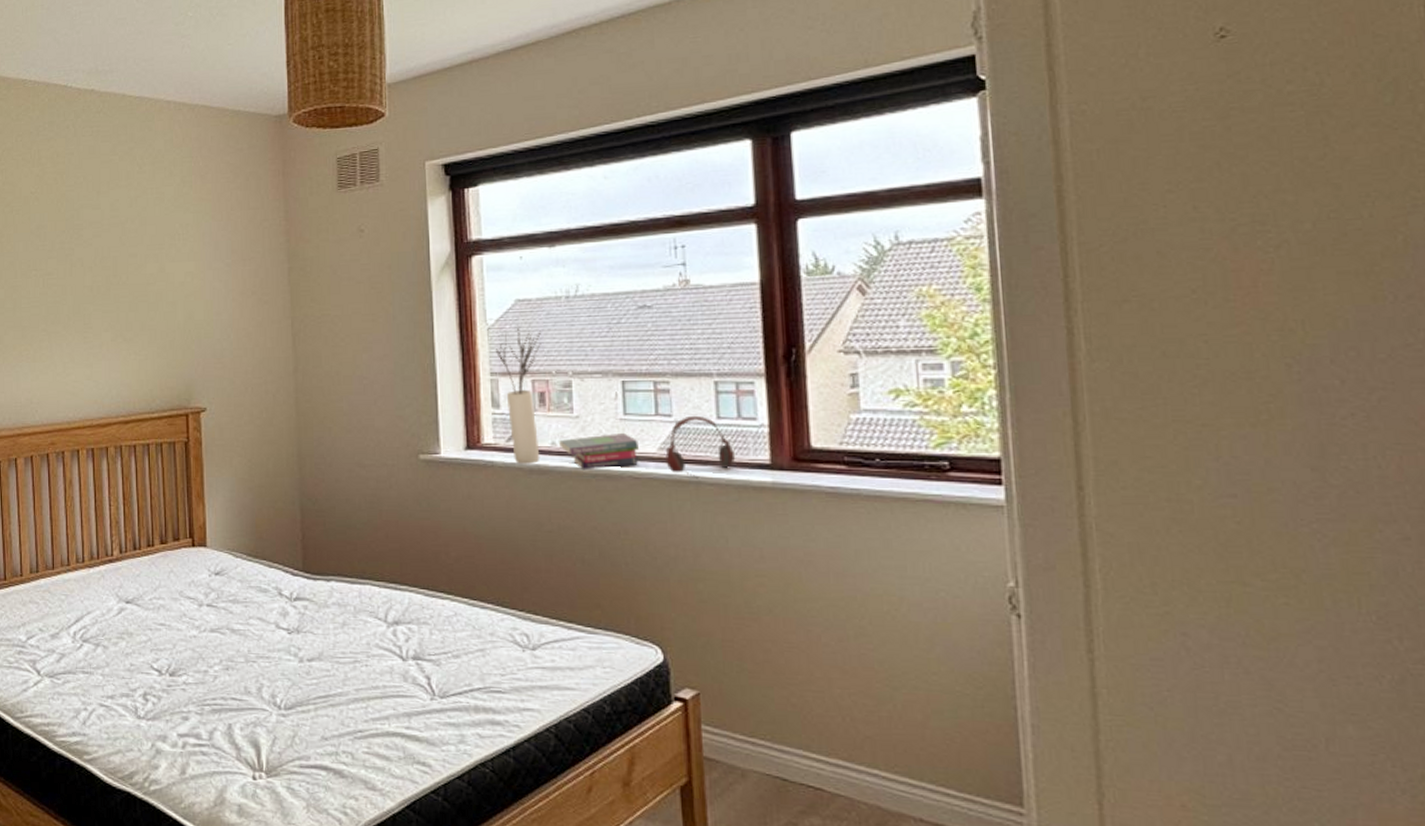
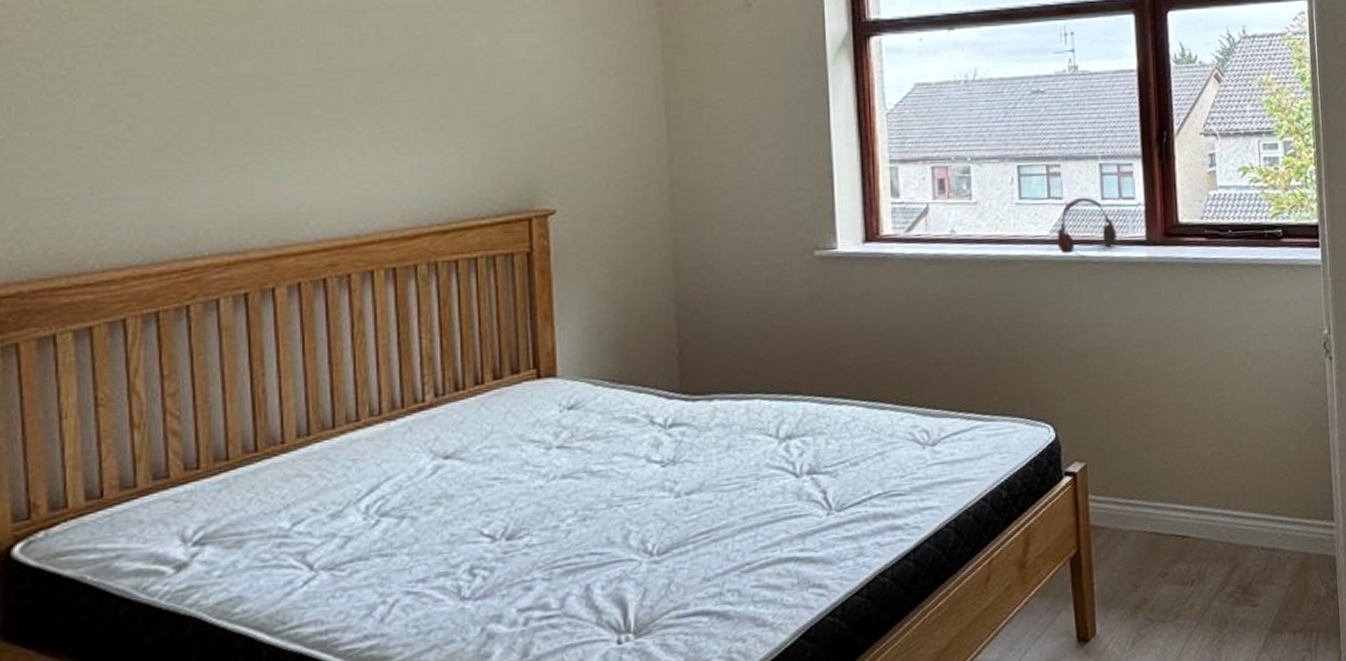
vase: present [496,324,542,465] -> none [895,109,942,255]
books: present [559,432,639,471] -> none [958,216,1033,257]

